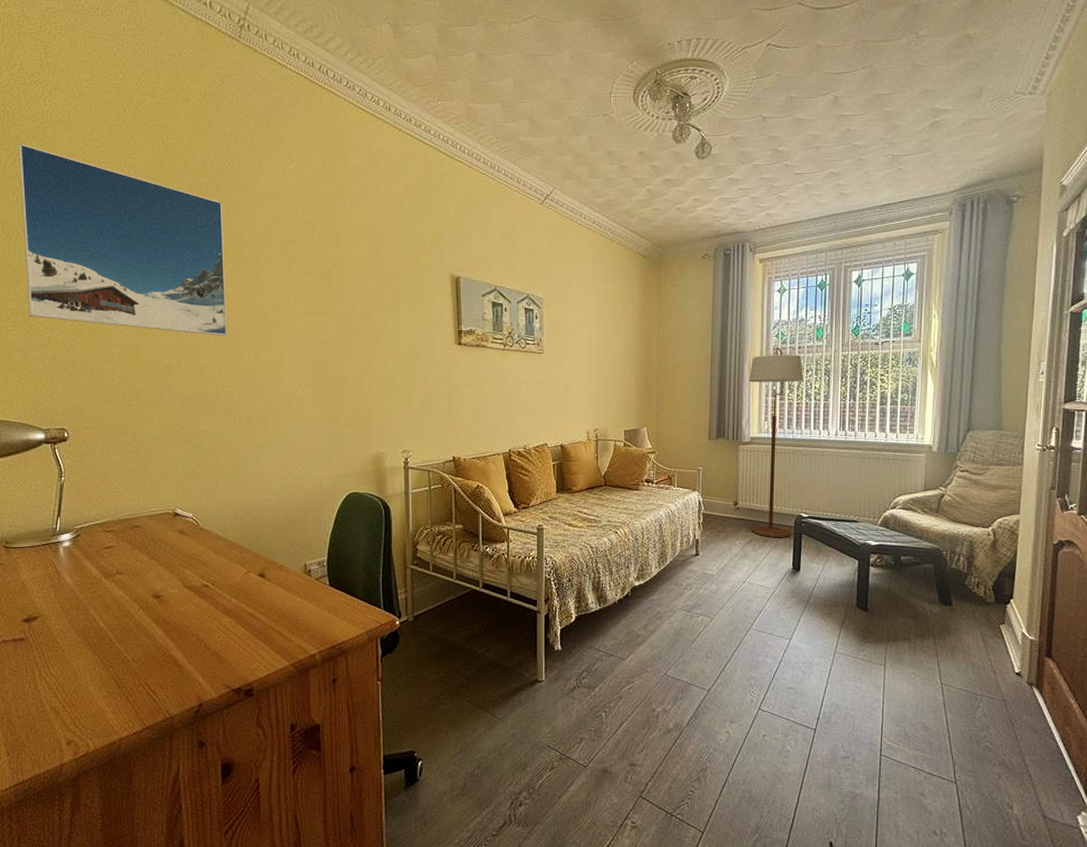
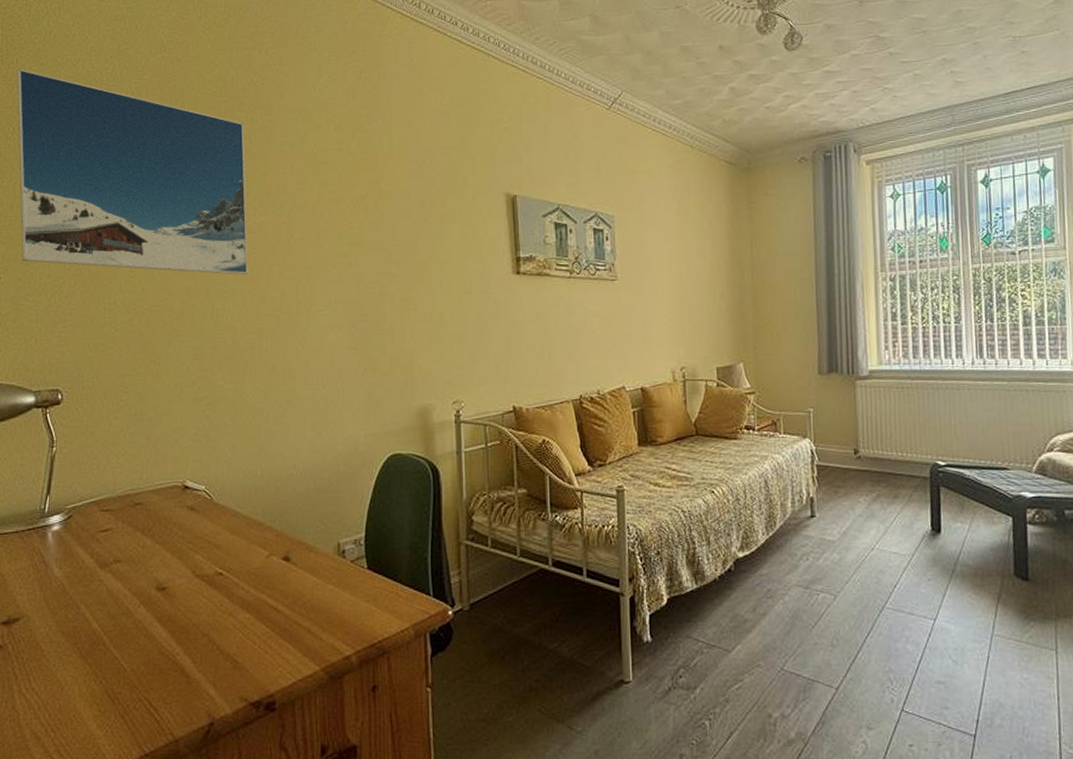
floor lamp: present [748,347,804,538] -> none [862,262,929,493]

